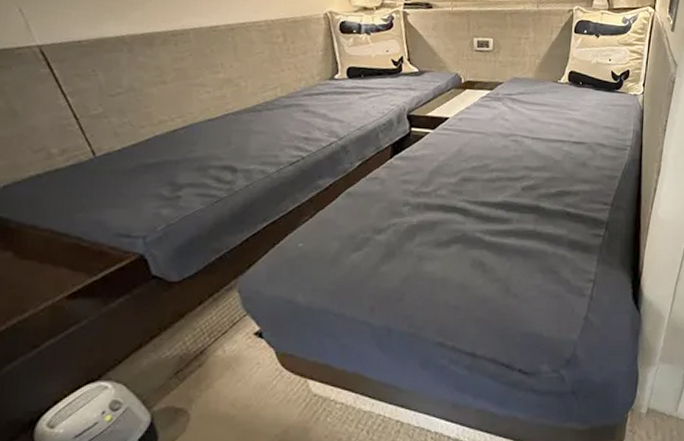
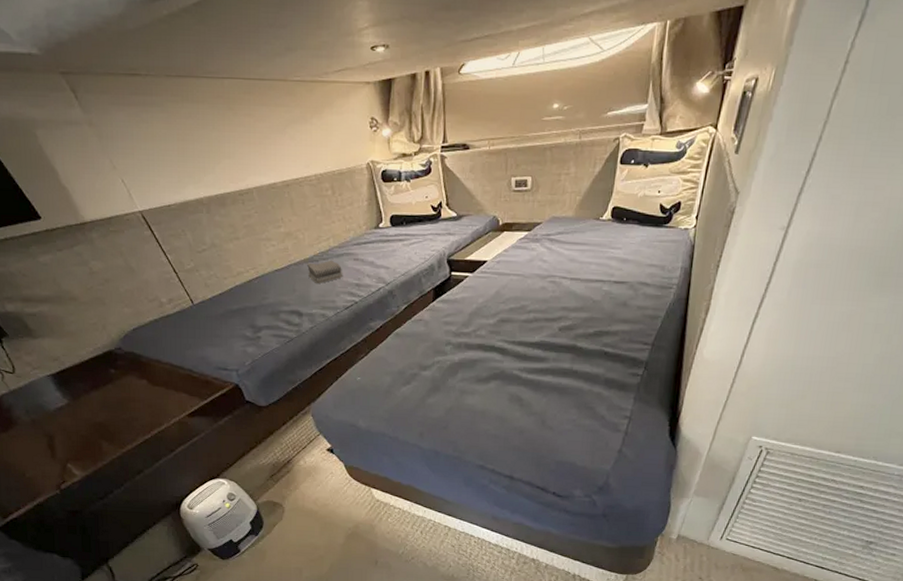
towel: none [248,110,290,136] -> present [307,260,343,283]

